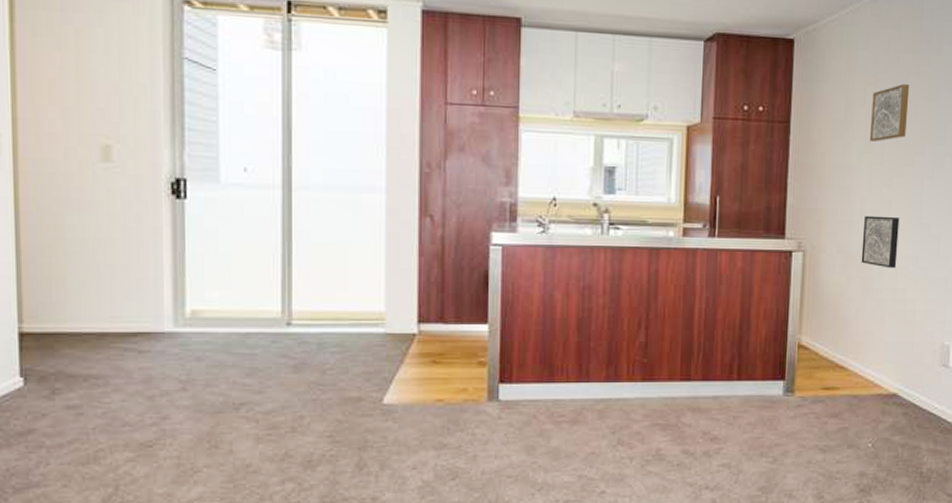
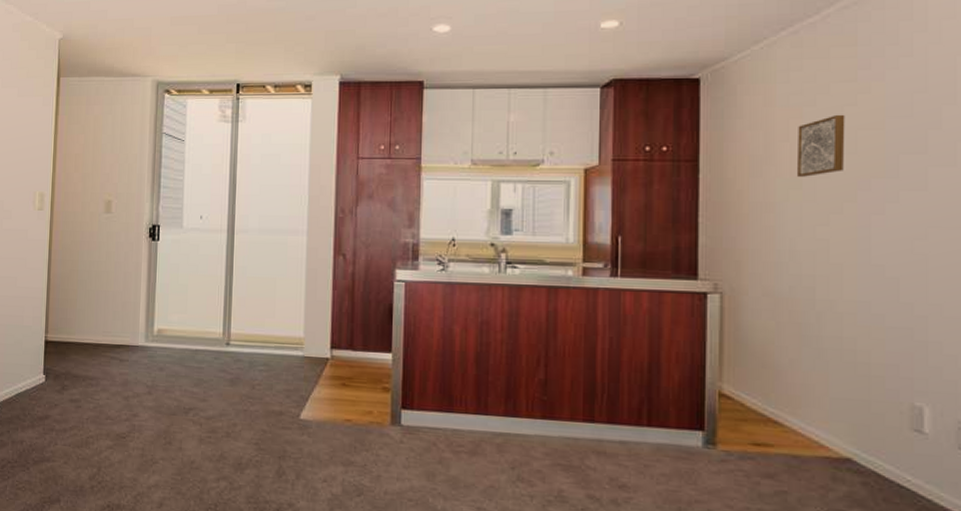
wall art: present [861,215,900,269] -> none [794,256,842,315]

